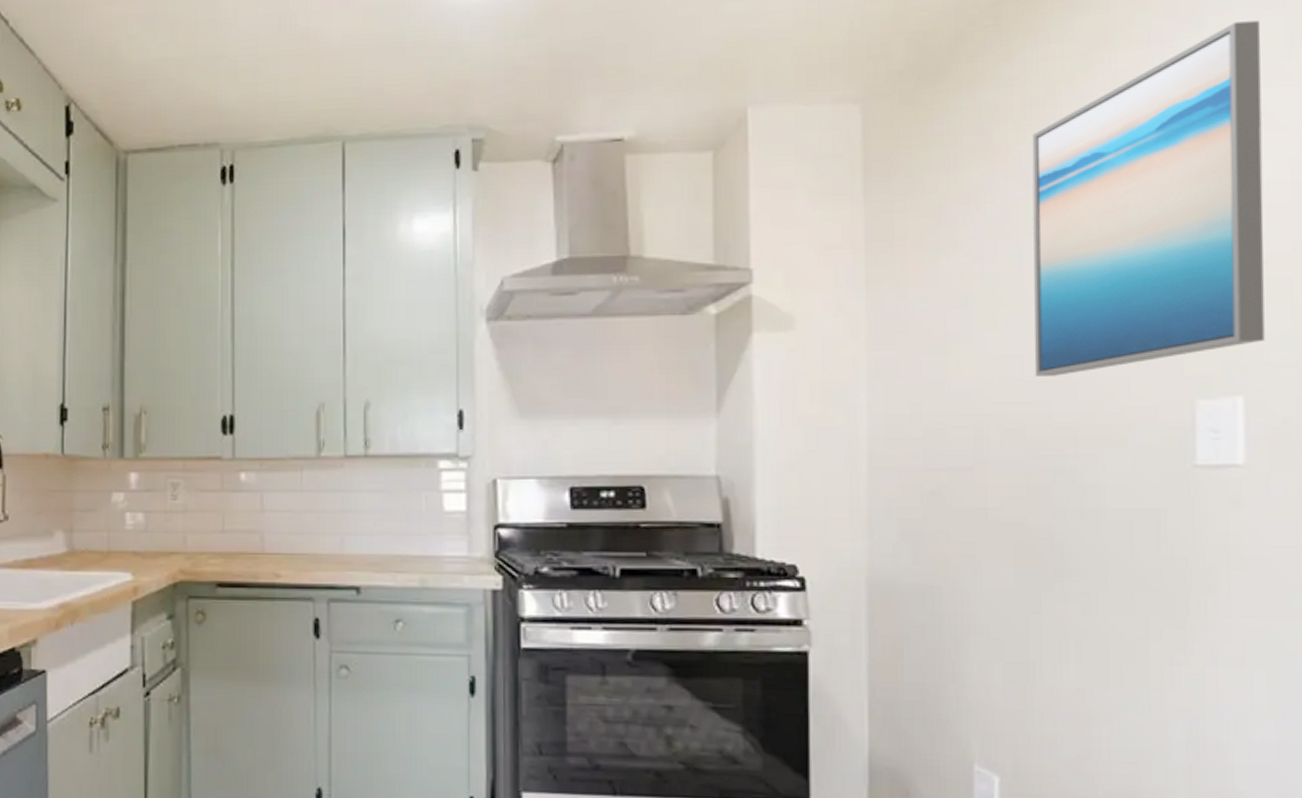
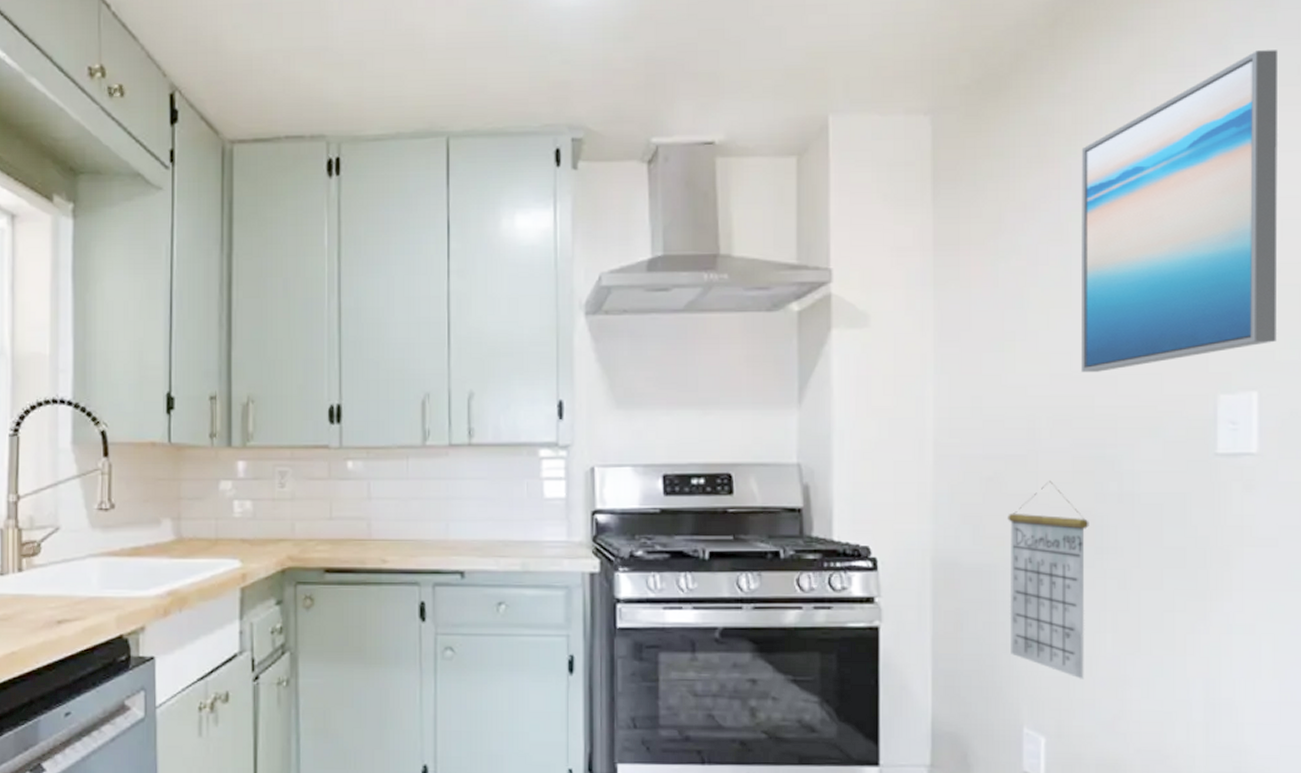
calendar: none [953,494,1047,713] -> present [1008,480,1089,679]

